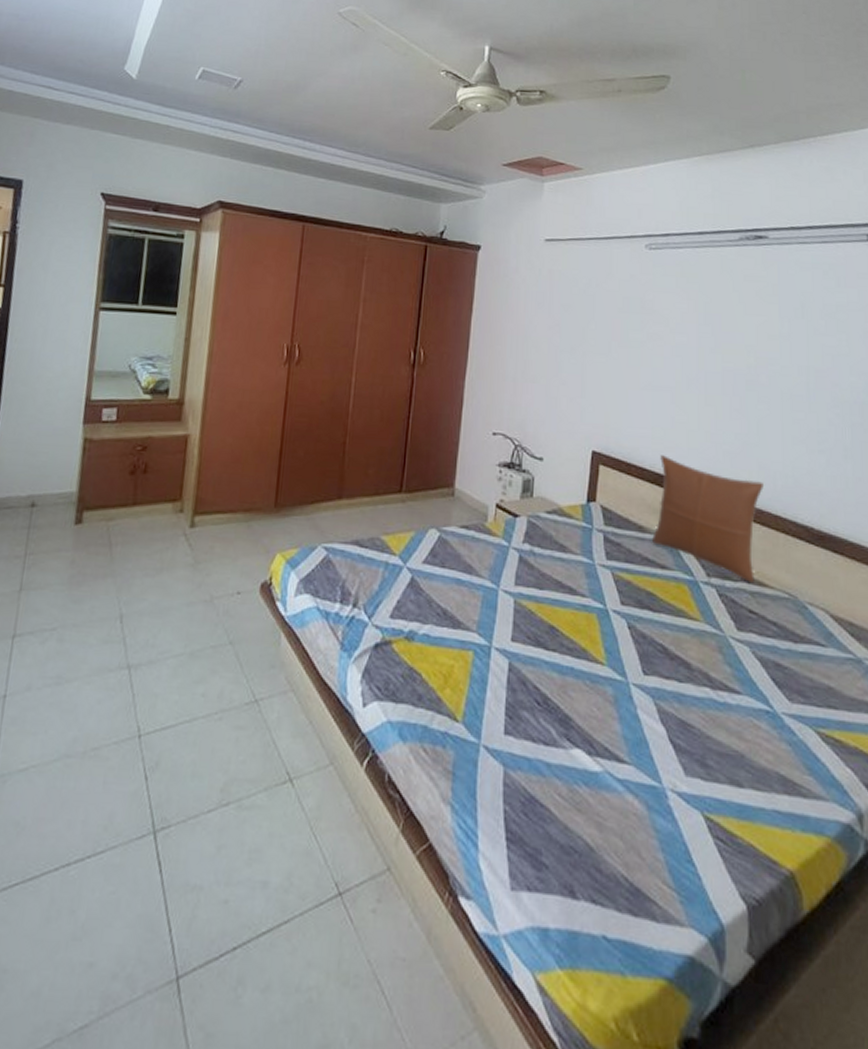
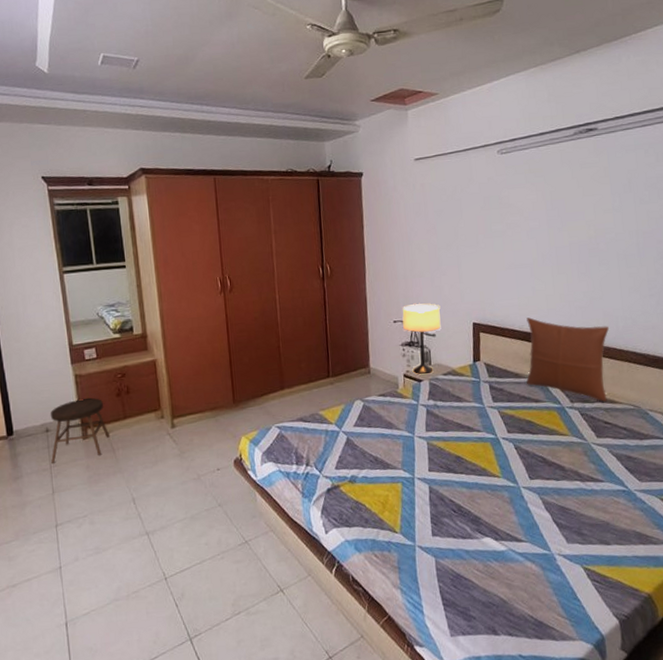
stool: none [28,470,111,550] -> present [50,398,110,463]
table lamp: none [502,415,552,509] -> present [402,303,441,375]

